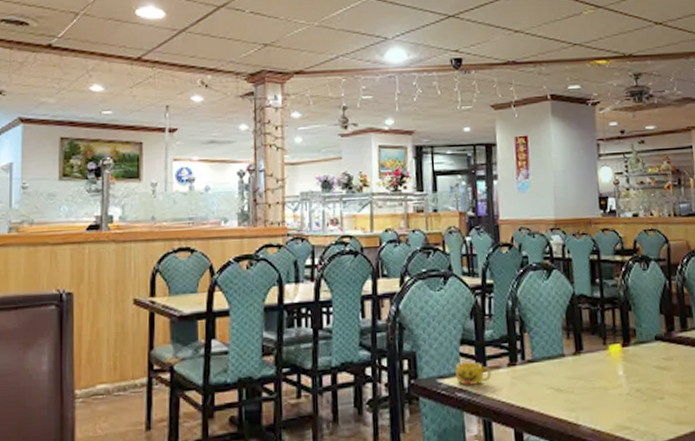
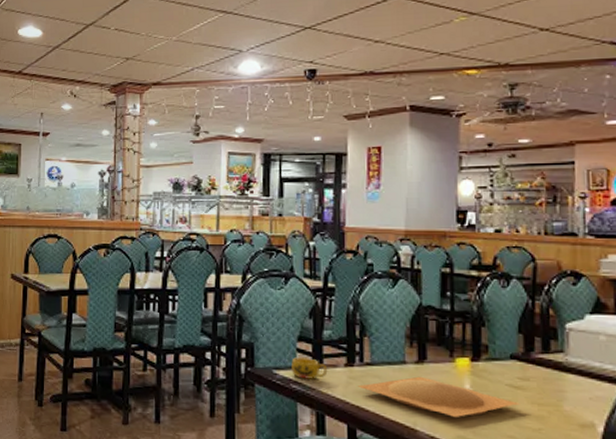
plate: none [522,368,667,406] -> present [358,376,520,417]

